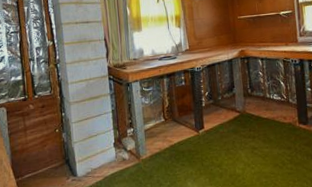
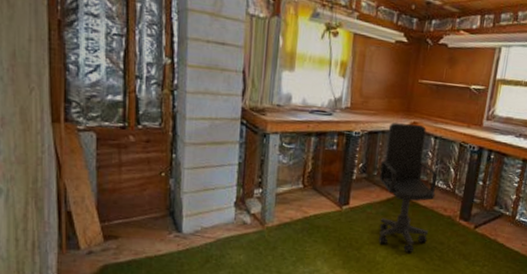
office chair: none [222,51,276,162] -> present [378,122,438,253]

